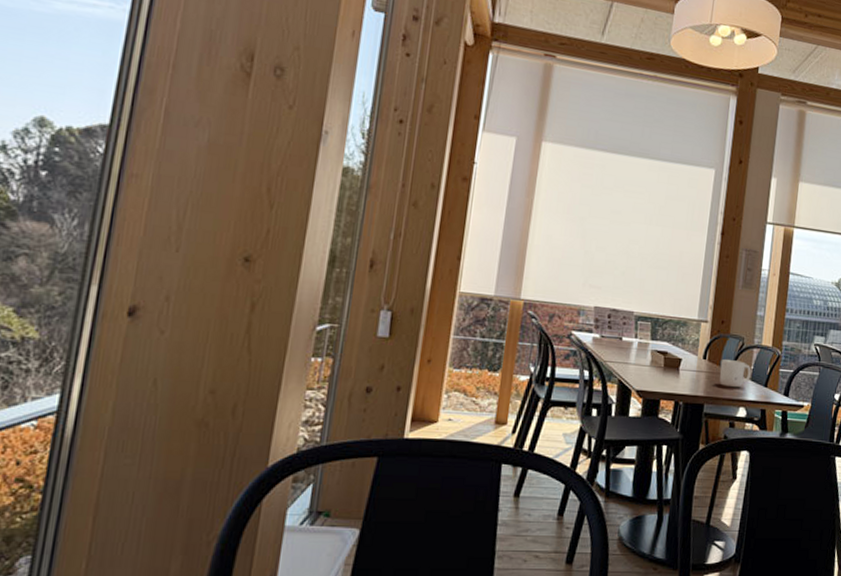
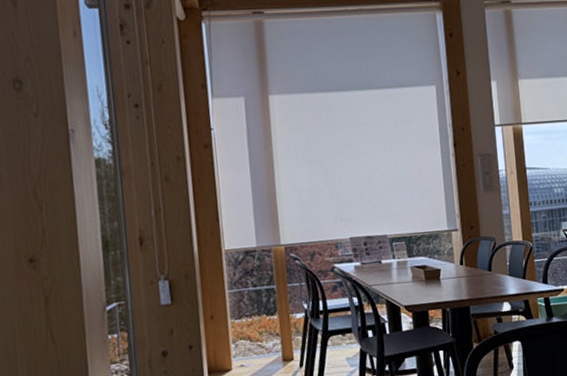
mug: present [719,358,752,388] -> none [477,260,508,286]

